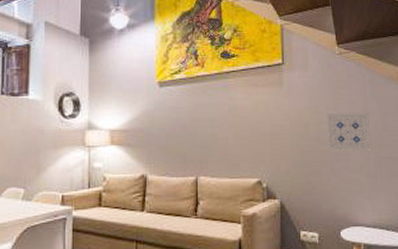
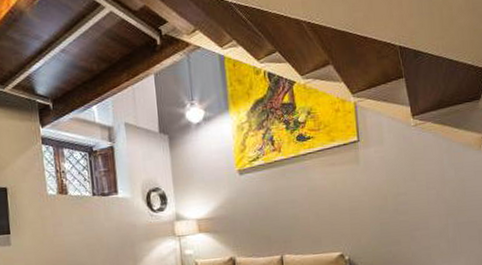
wall art: present [326,112,372,153] -> none [404,181,450,221]

